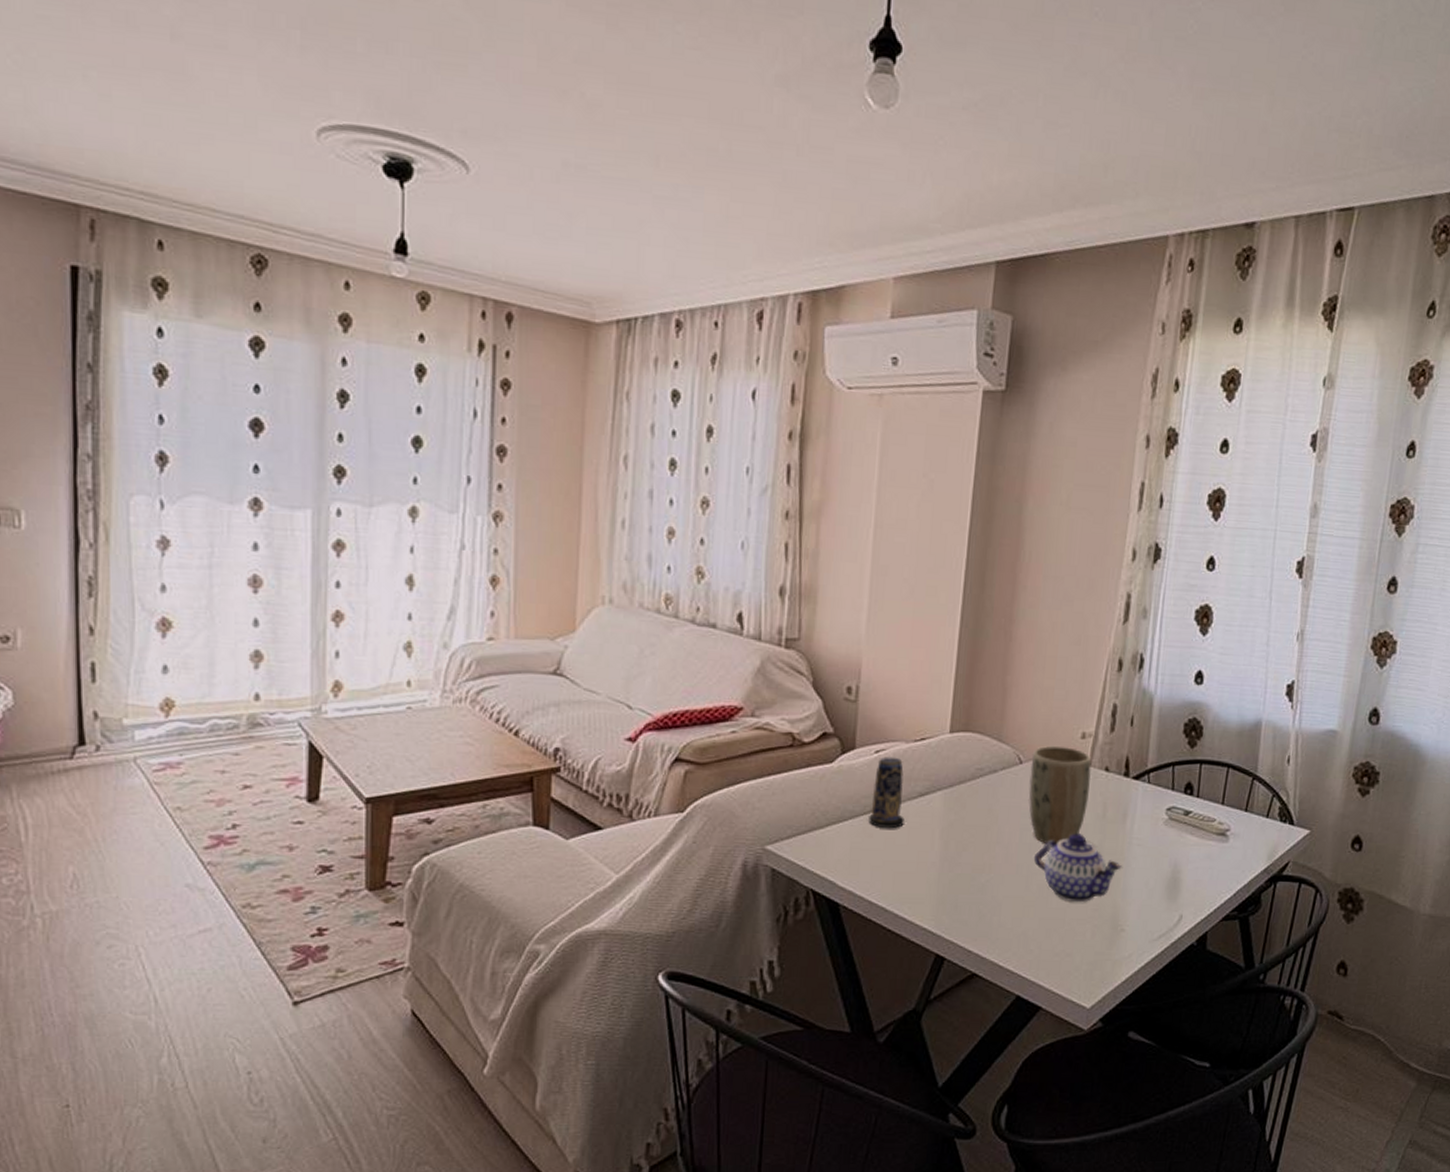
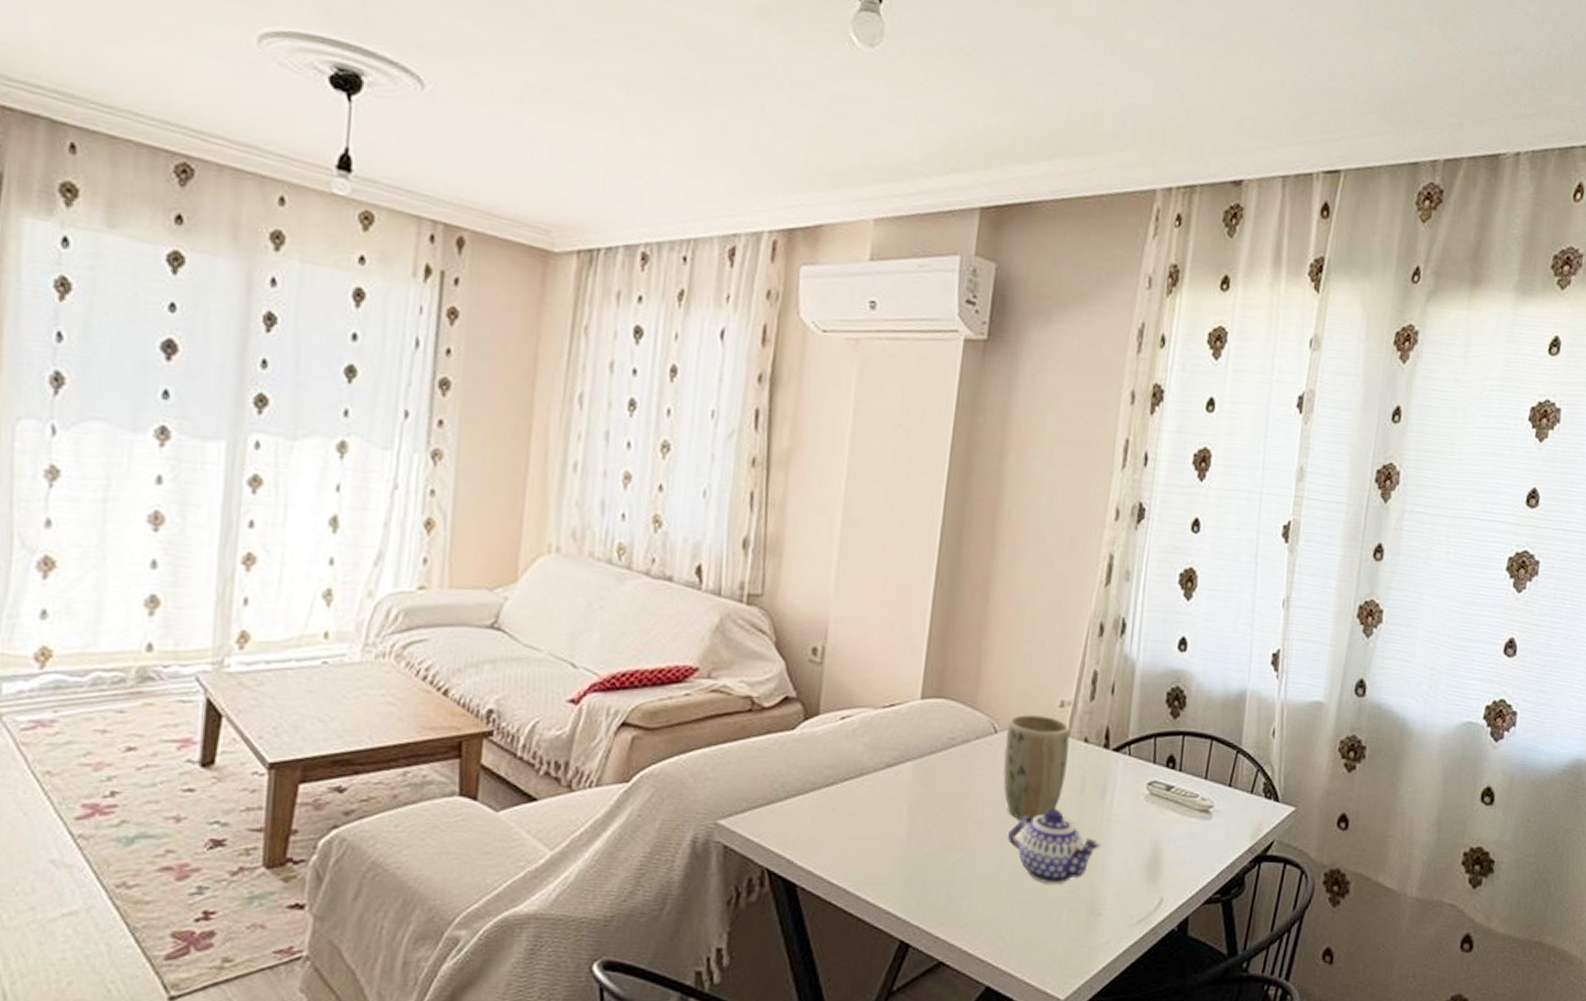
candle: present [869,756,904,829] -> none [831,723,871,803]

